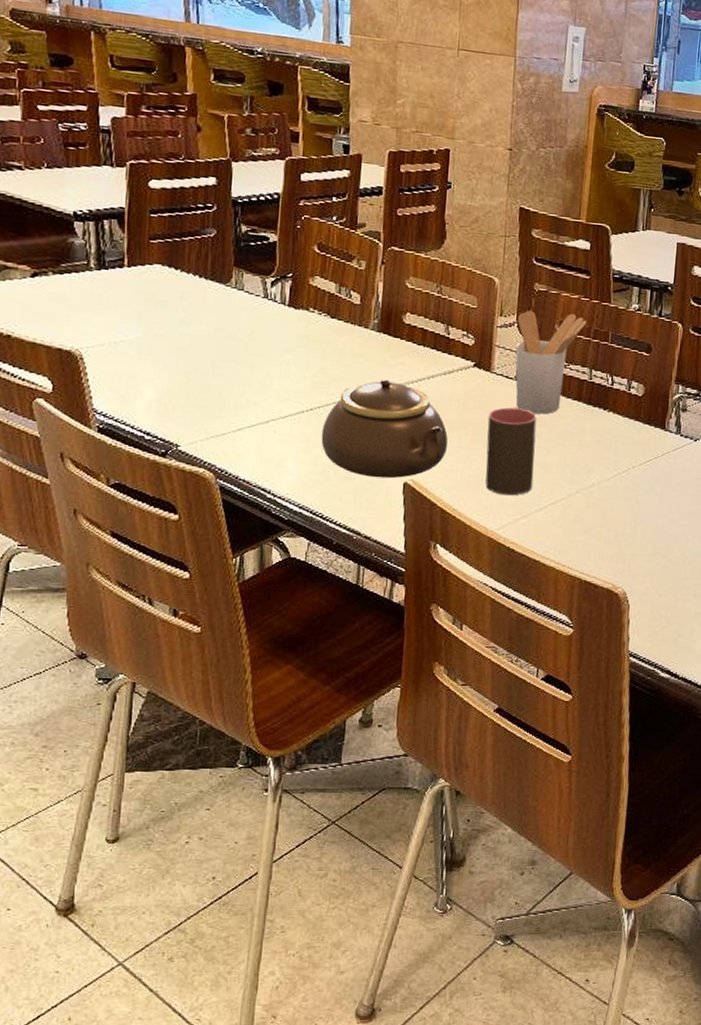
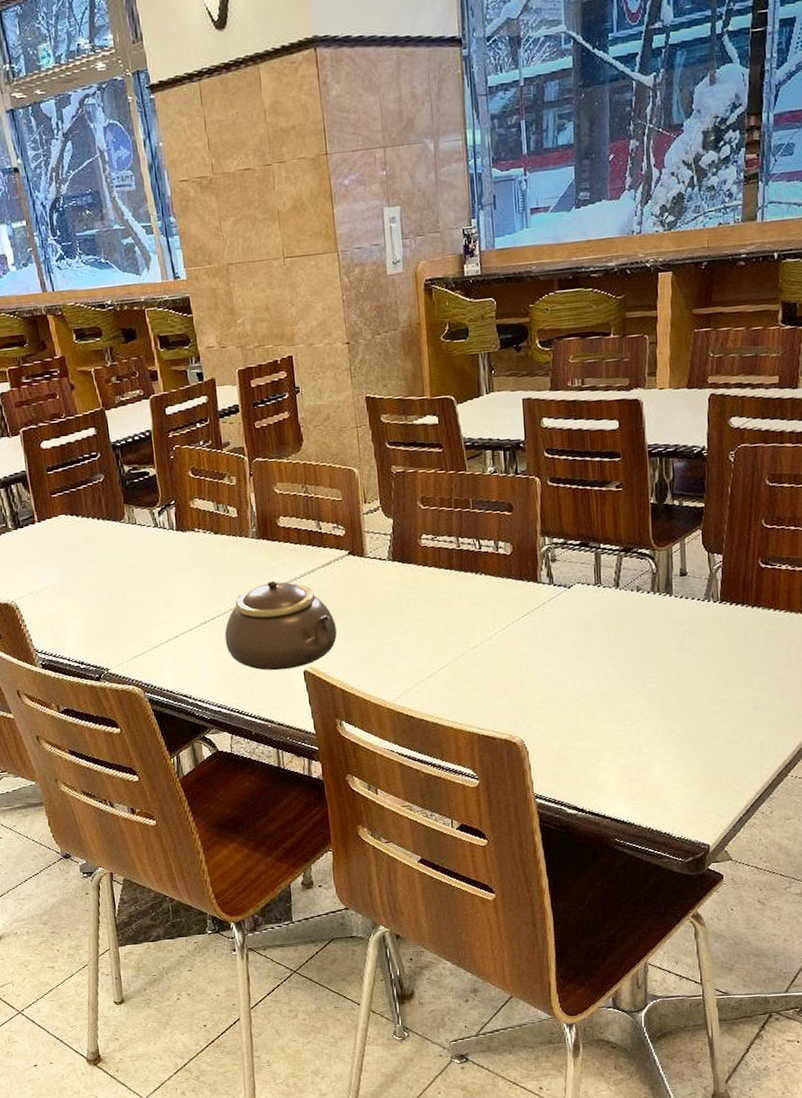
cup: present [485,407,537,496] -> none [368,585,421,668]
utensil holder: present [515,310,587,414] -> none [381,488,446,589]

